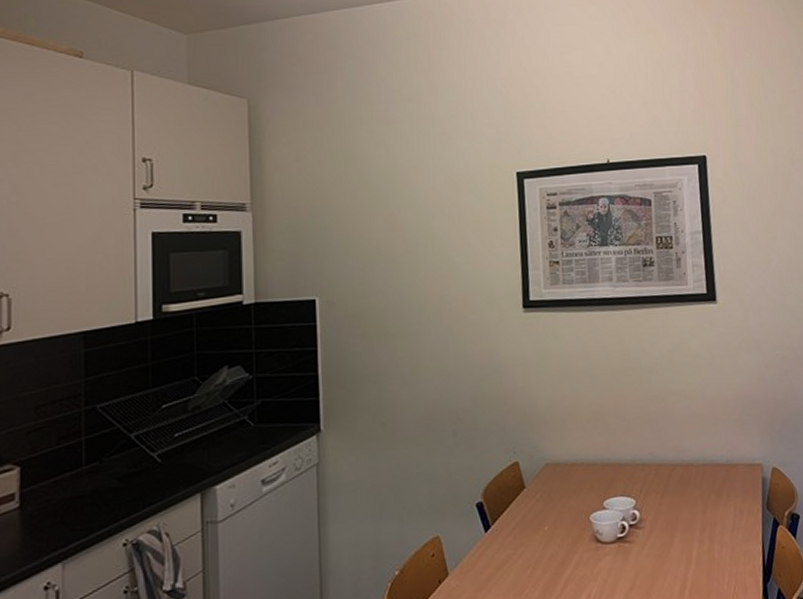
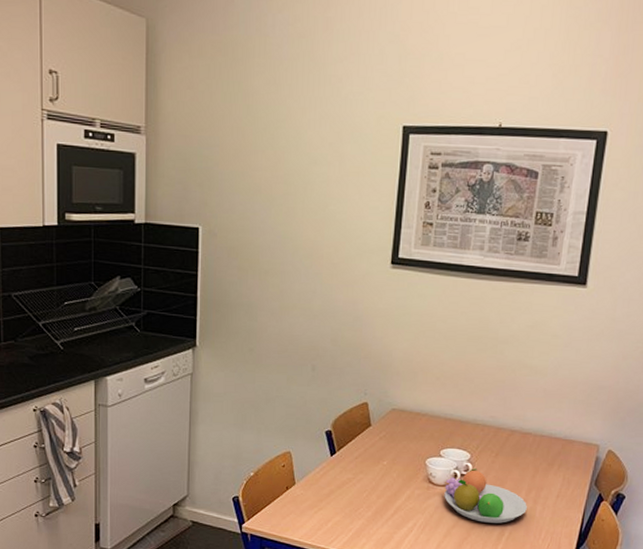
fruit bowl: none [614,515,705,578] -> present [444,468,527,523]

